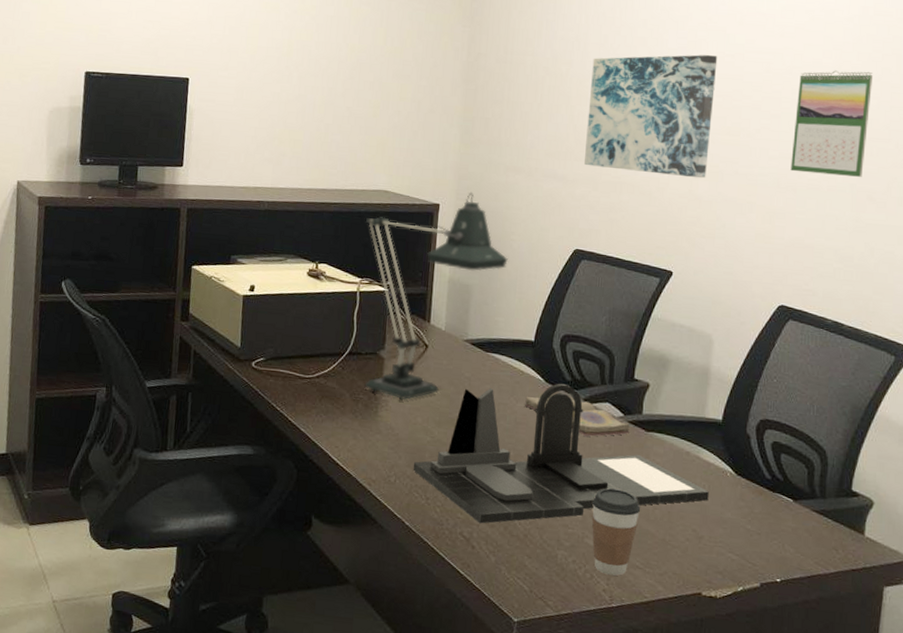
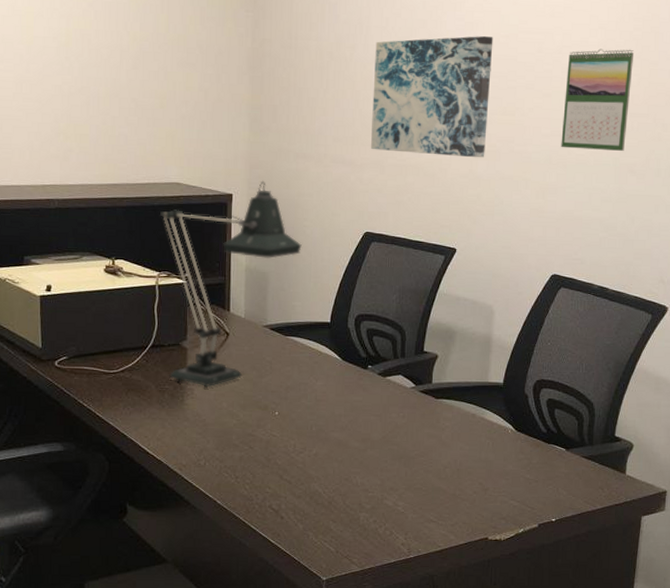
desk organizer: present [413,383,709,524] -> none [221,360,493,496]
diary: present [525,396,630,437] -> none [324,372,421,407]
coffee cup: present [591,488,641,576] -> none [389,453,433,530]

